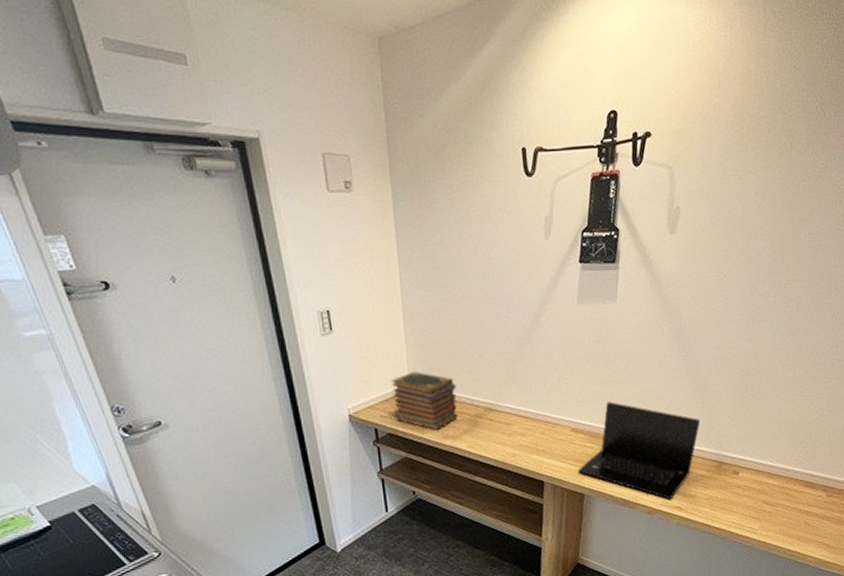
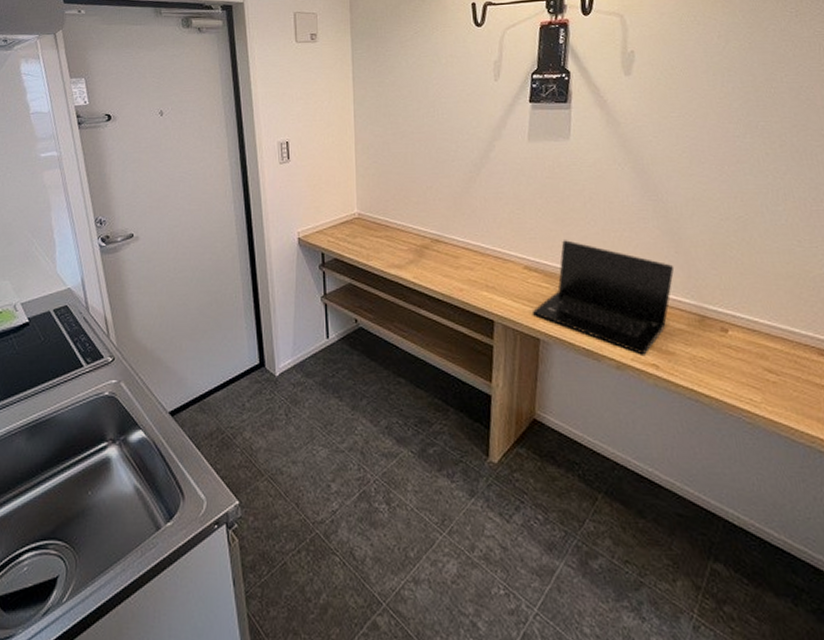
book stack: present [392,372,459,430] -> none [341,200,405,258]

